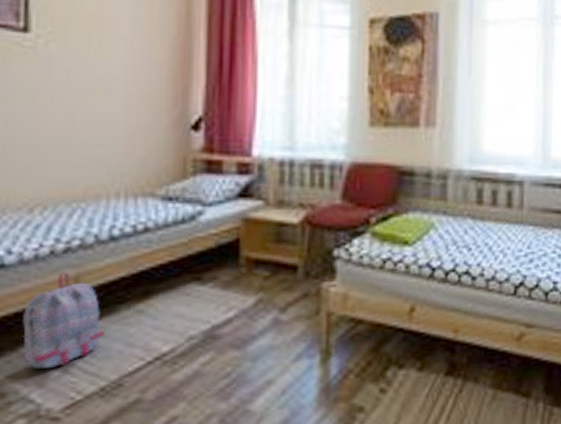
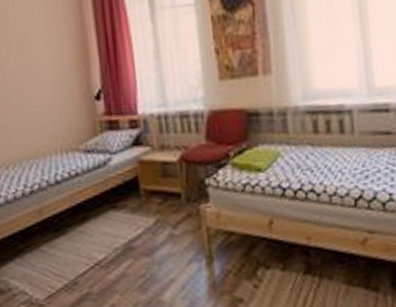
backpack: present [22,272,105,369] -> none [13,207,62,272]

